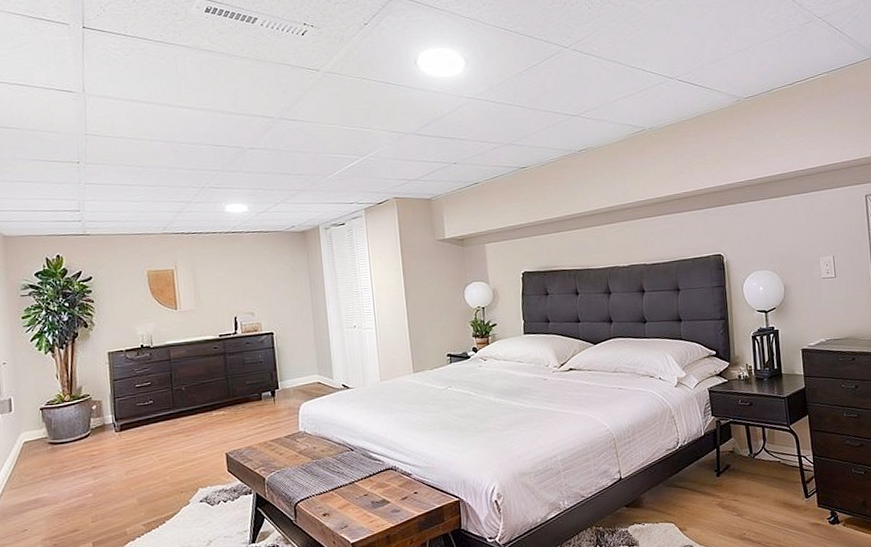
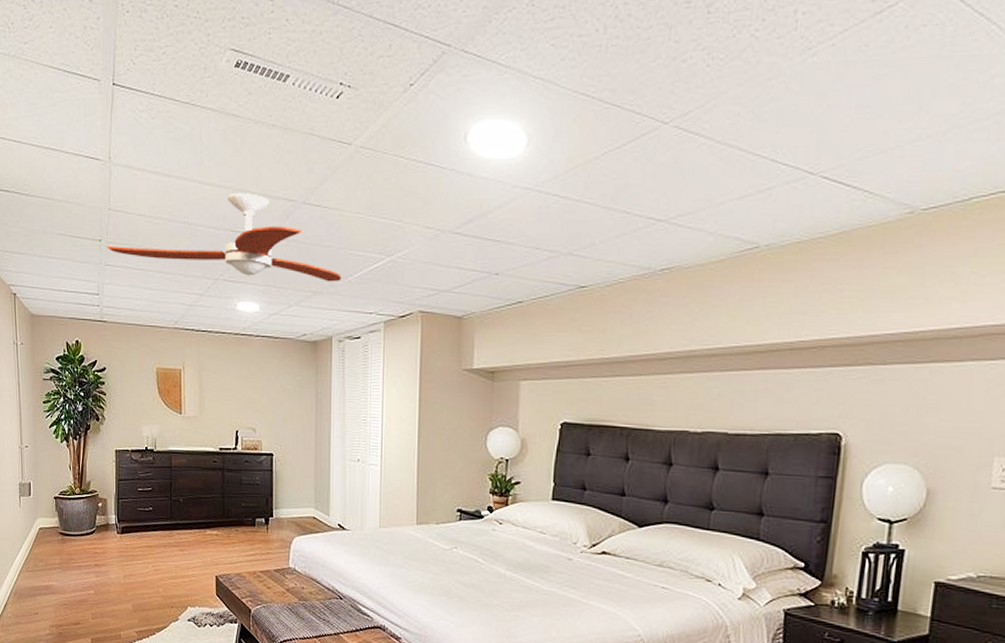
ceiling fan: none [86,113,322,182] -> present [107,193,342,282]

